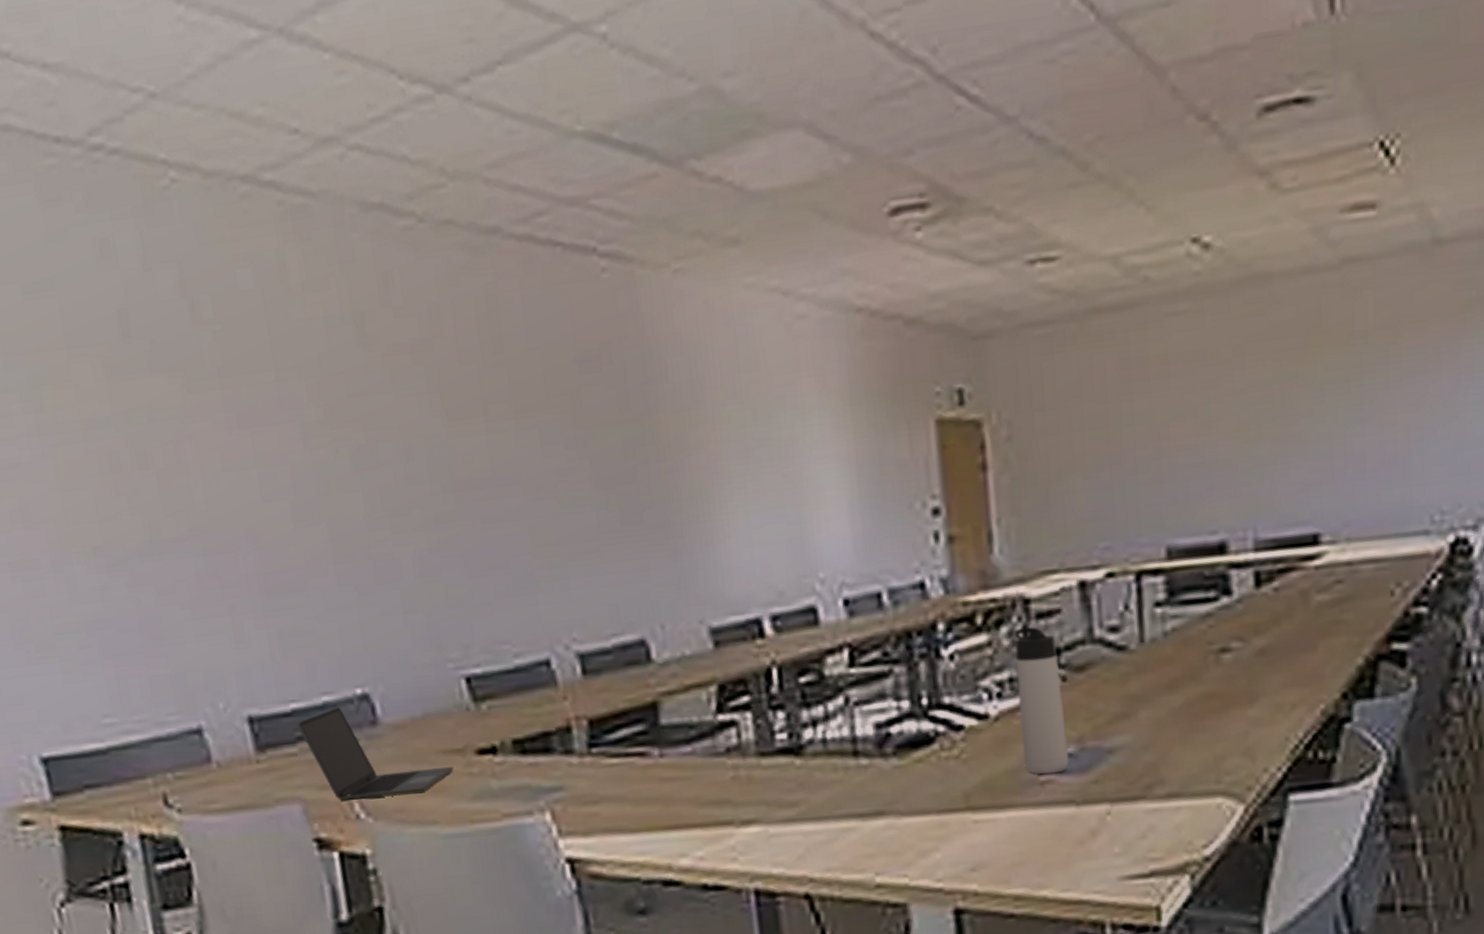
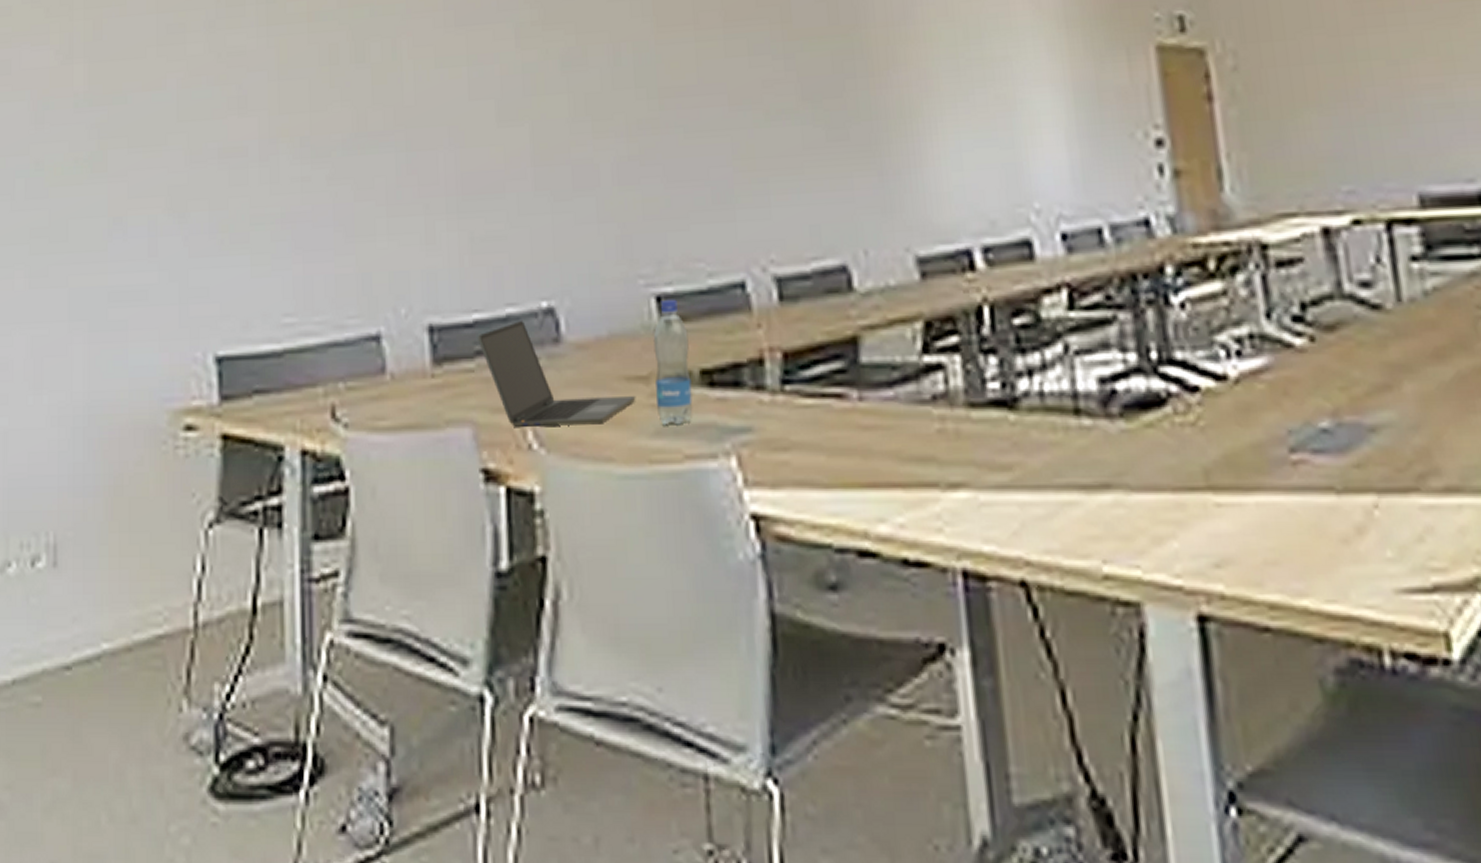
bottle: none [465,679,508,790] -> present [653,299,693,426]
thermos bottle: present [1013,627,1070,775] -> none [1251,276,1325,453]

